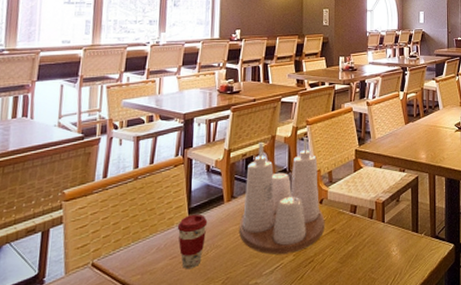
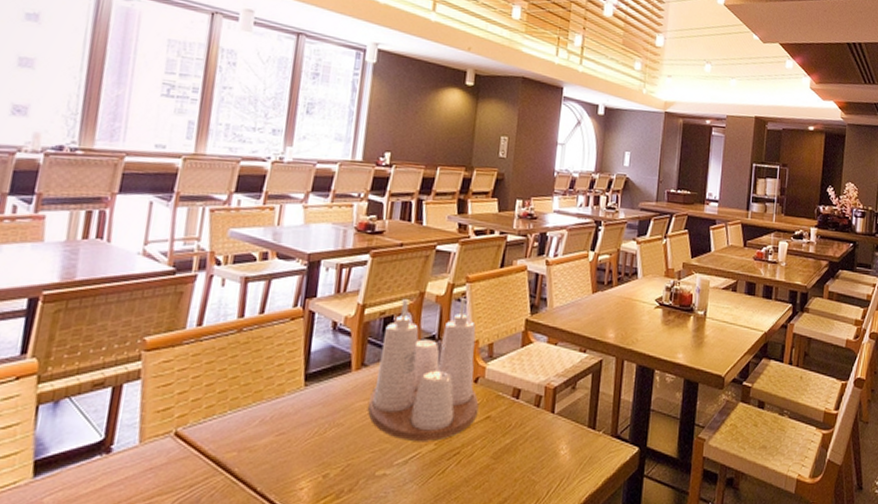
coffee cup: present [177,214,208,269] -> none [288,381,329,449]

